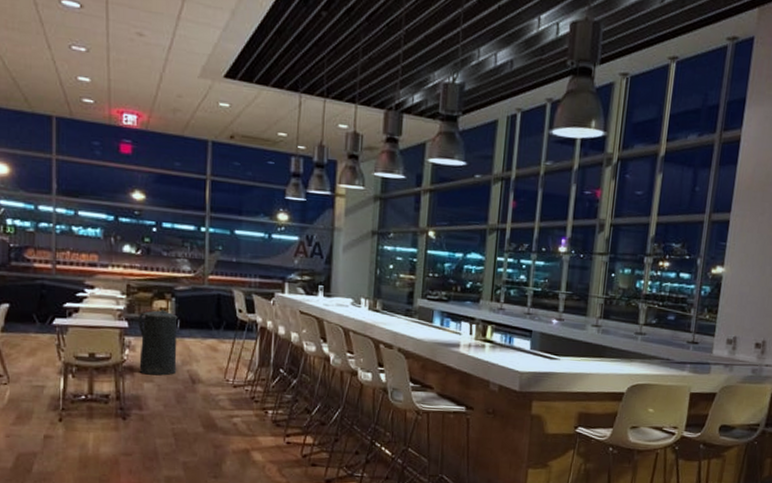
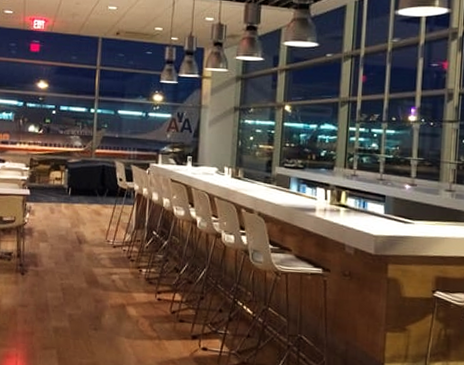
trash can: present [139,309,178,376] -> none [36,179,70,237]

